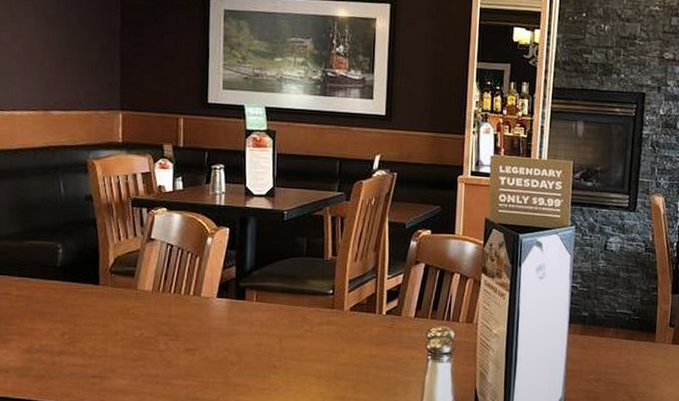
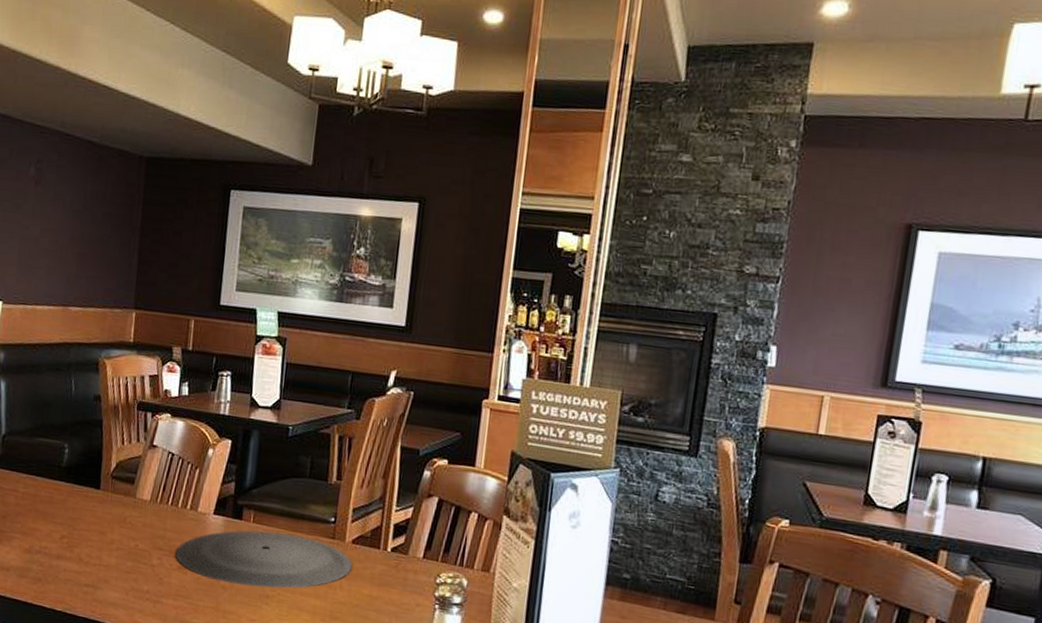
plate: none [182,308,352,360] -> present [175,530,353,589]

